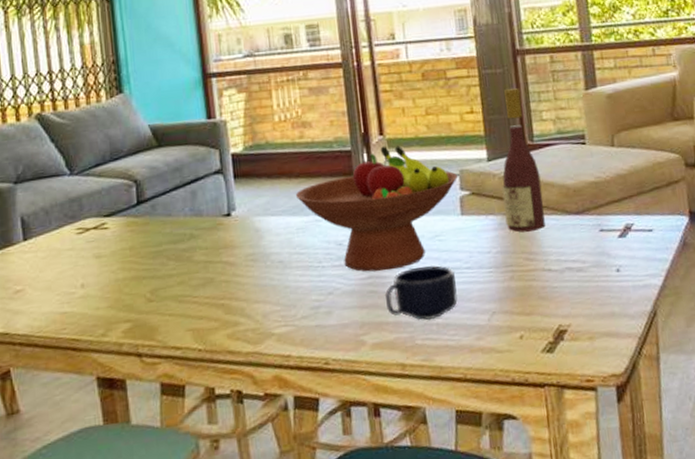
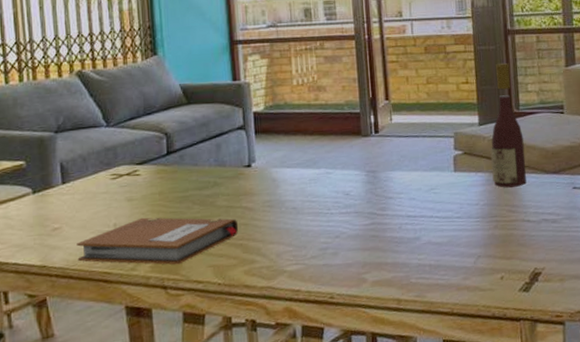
notebook: none [41,275,220,330] -> present [77,217,239,265]
fruit bowl: present [295,145,458,272] -> none [309,109,453,219]
mug: present [384,265,458,321] -> none [385,214,448,262]

